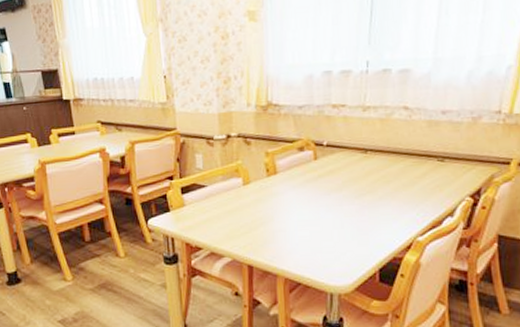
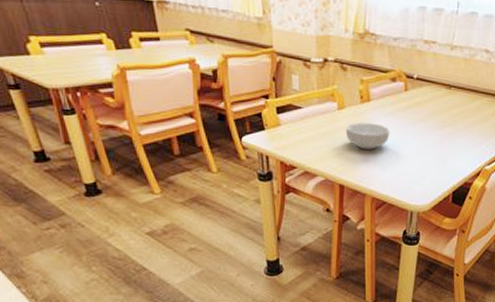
cereal bowl: none [252,196,301,226] -> present [345,123,390,149]

